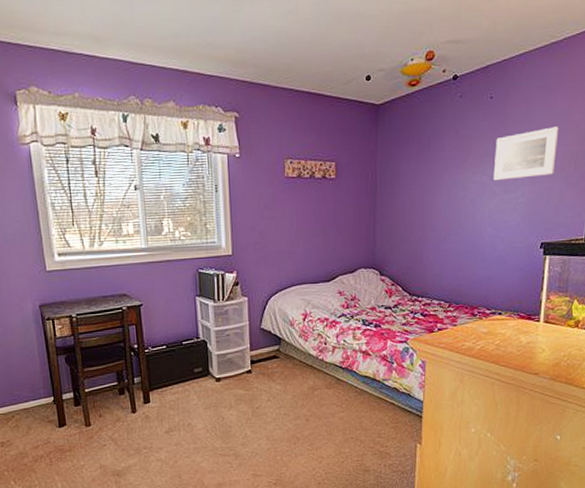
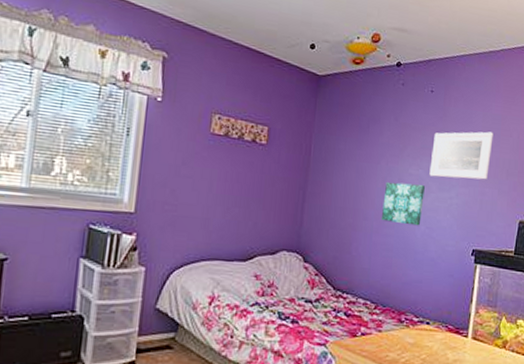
wall art: none [448,191,489,230] -> present [381,182,425,226]

